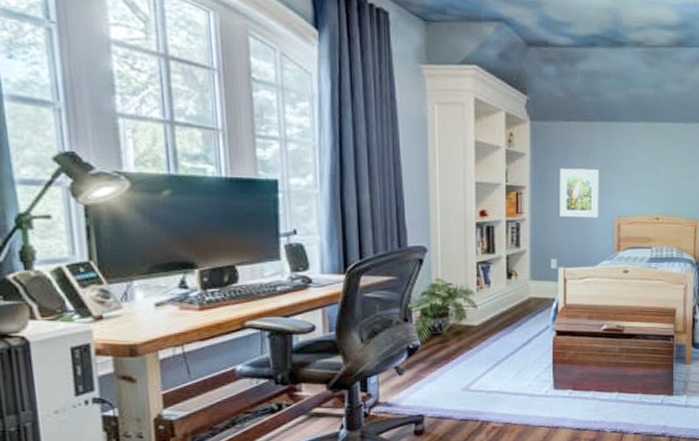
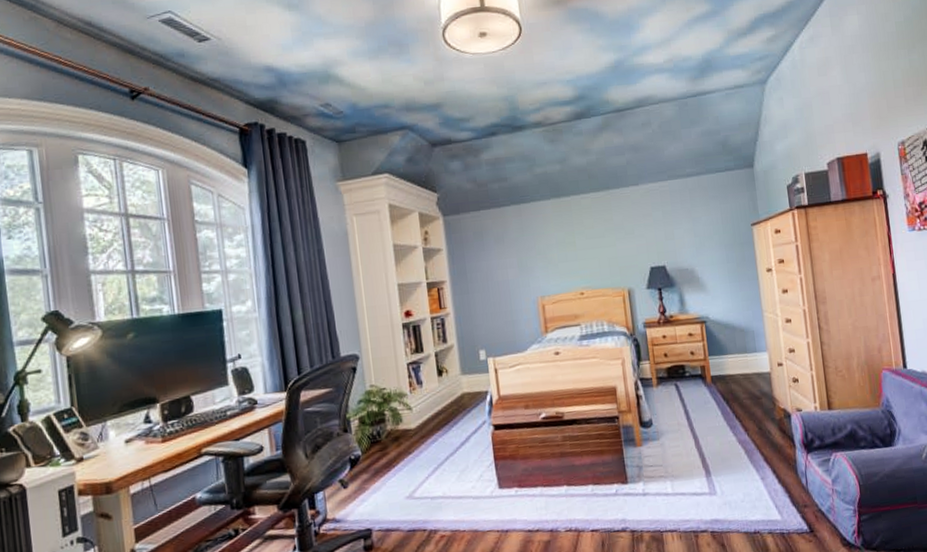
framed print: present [560,168,600,218] -> none [477,253,522,306]

